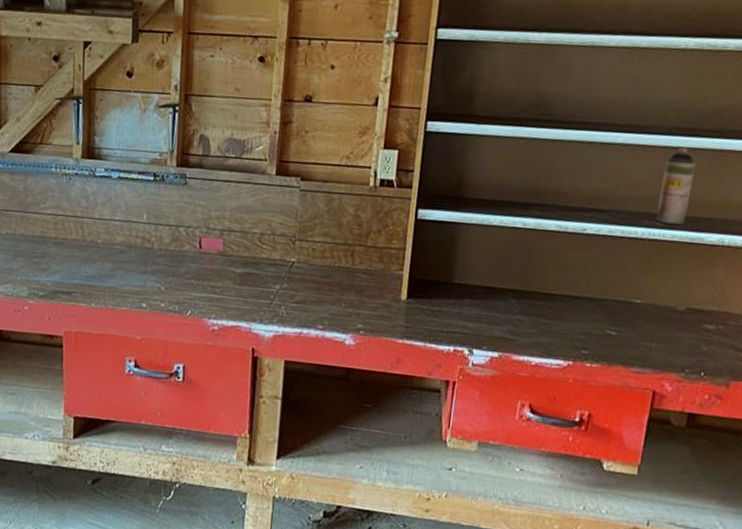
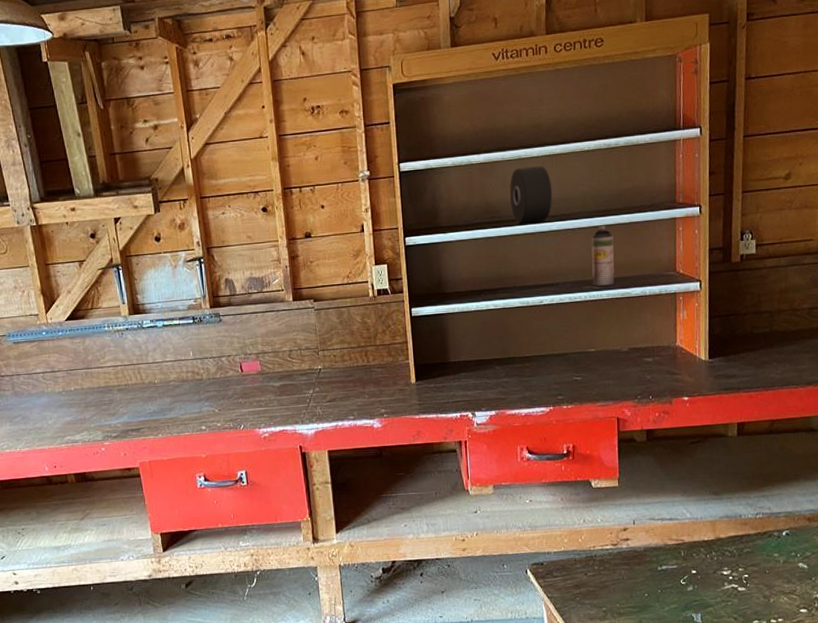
duct tape: none [569,57,628,129] -> present [510,166,553,223]

